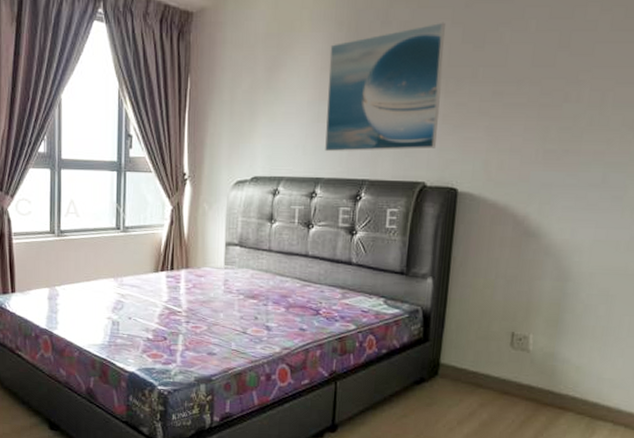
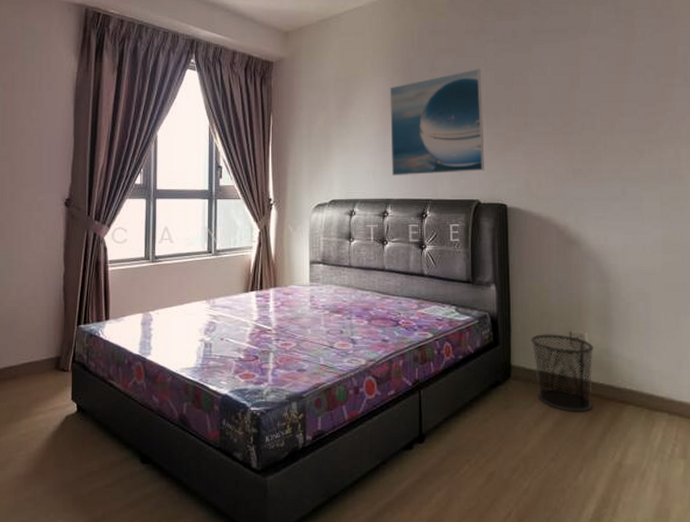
waste bin: none [466,333,538,415] -> present [531,334,594,412]

